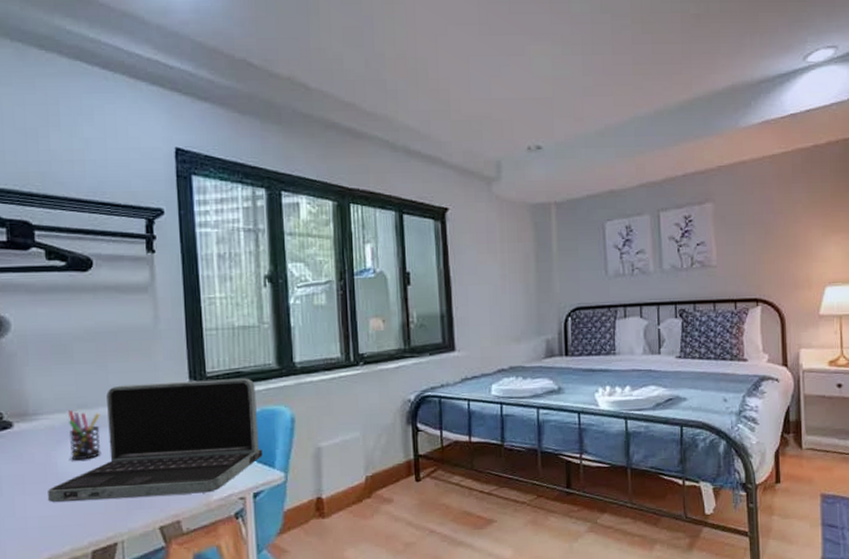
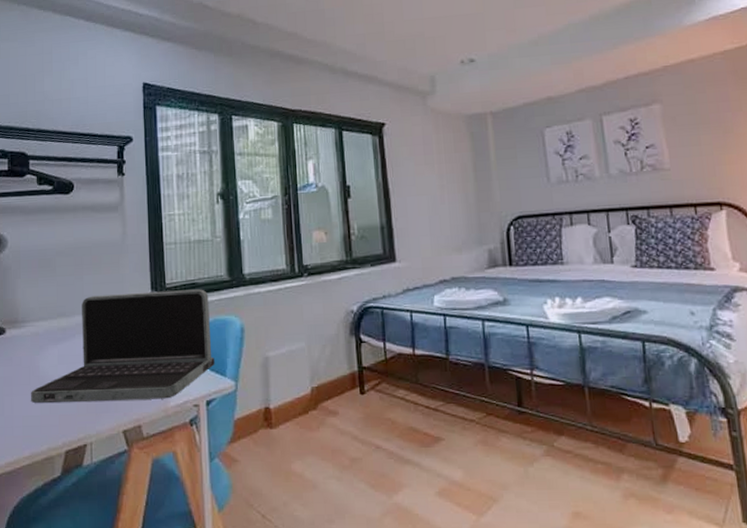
pen holder: present [67,410,102,461] -> none [49,318,76,365]

